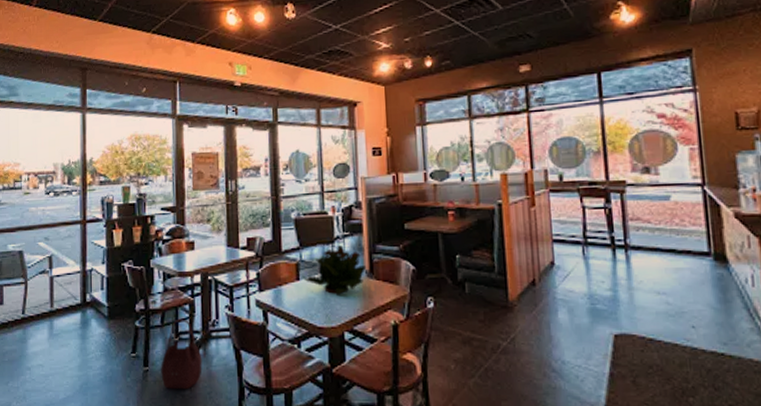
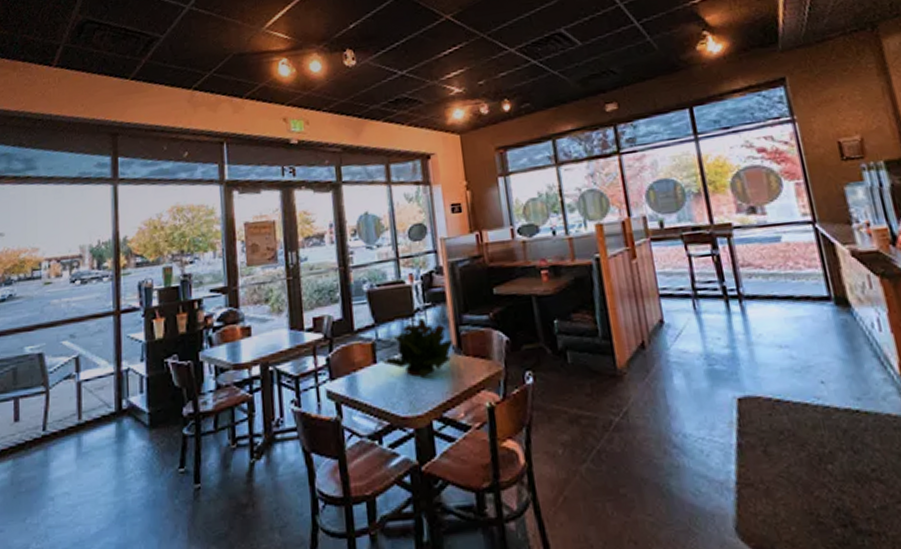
handbag: present [161,318,203,390] -> none [215,420,267,510]

